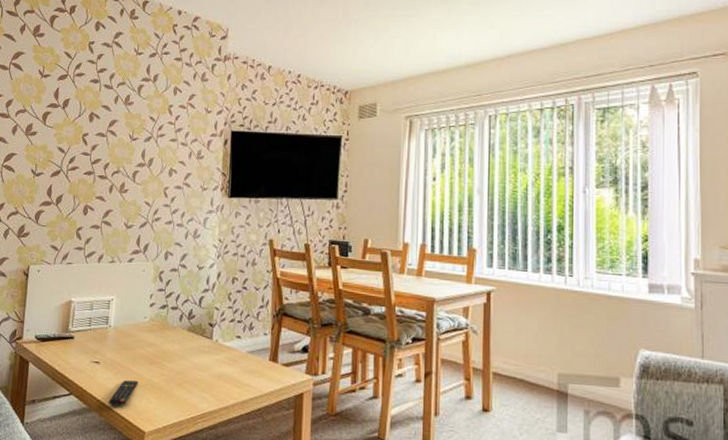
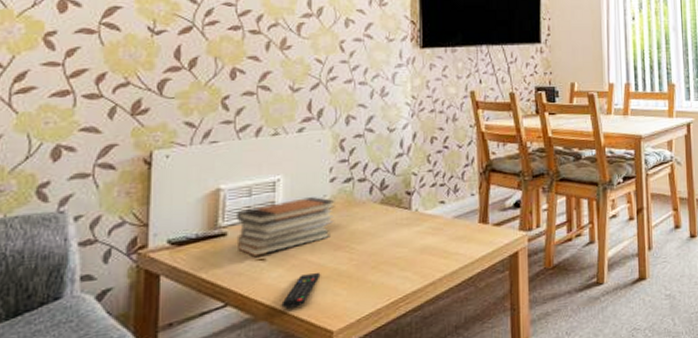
book stack: none [80,317,153,359] -> present [236,197,335,256]

